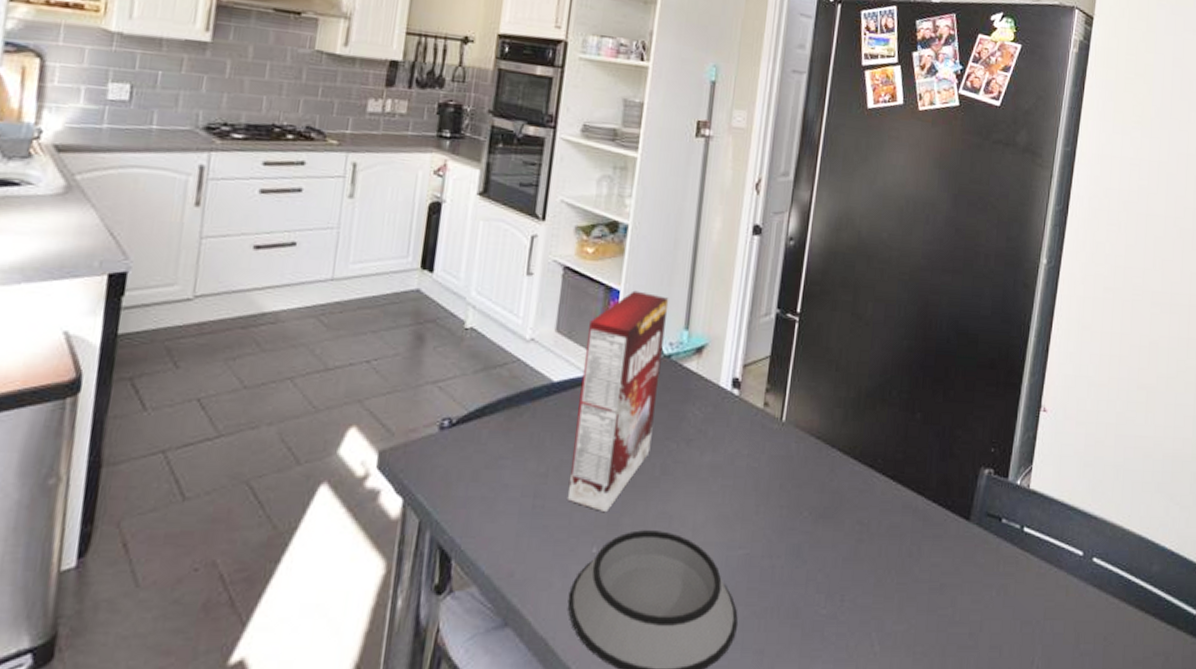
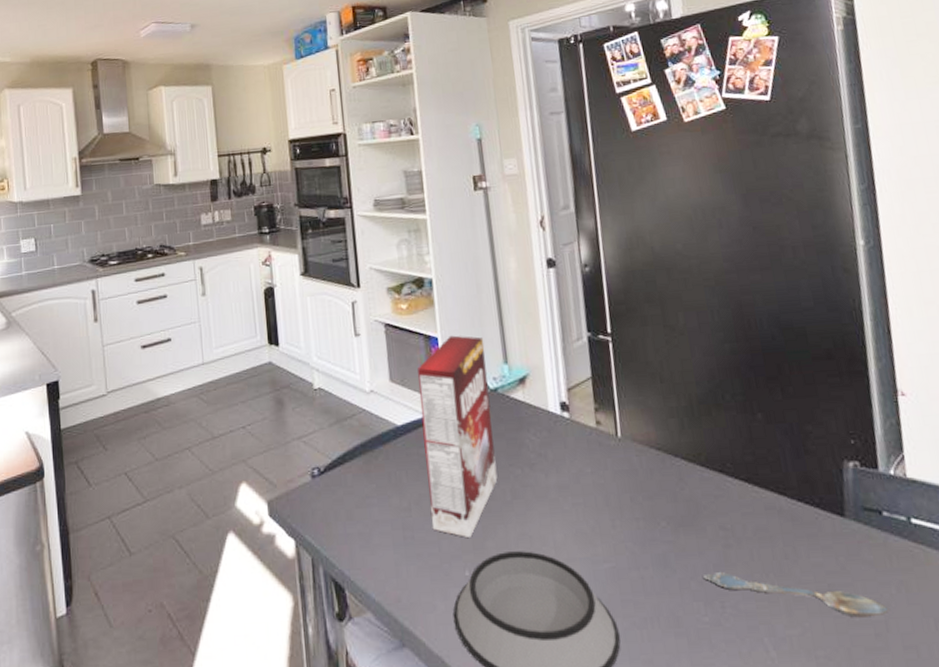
spoon: none [831,566,986,617] -> present [703,572,889,618]

